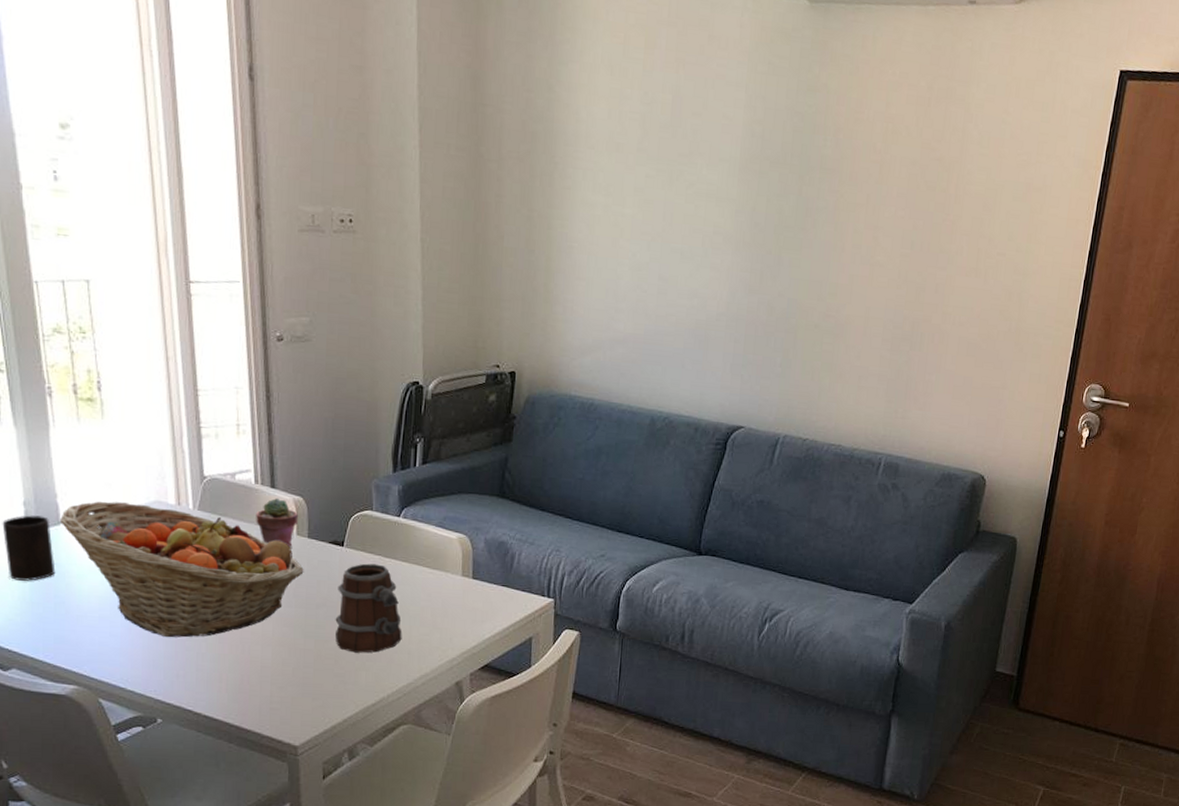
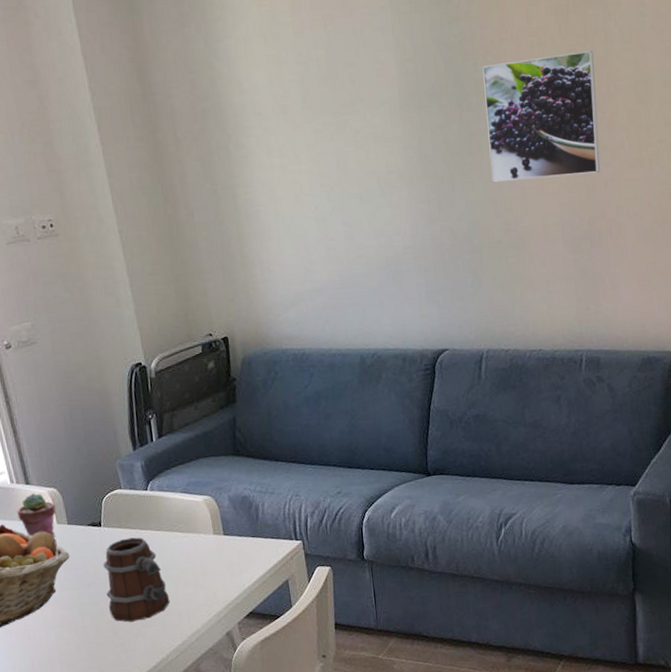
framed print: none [821,142,948,274] -> present [482,51,600,183]

